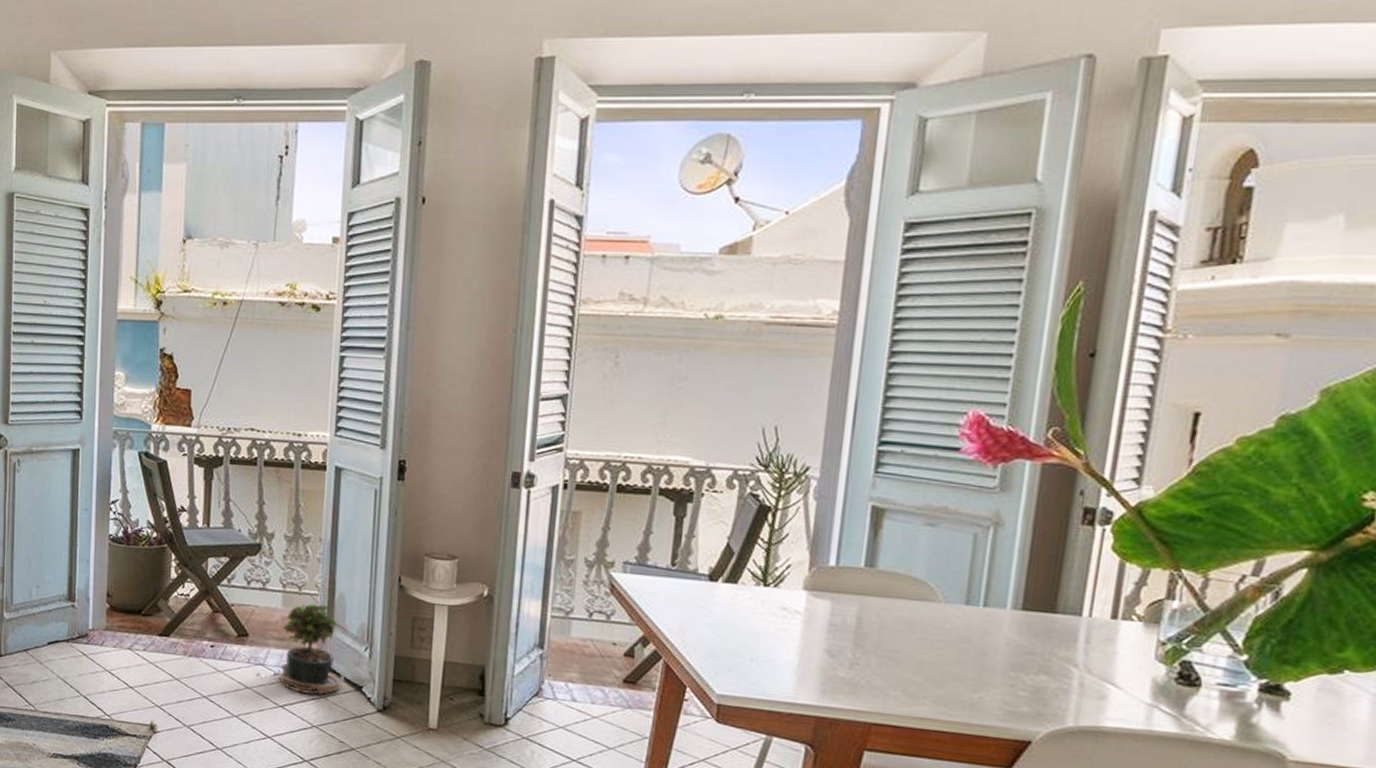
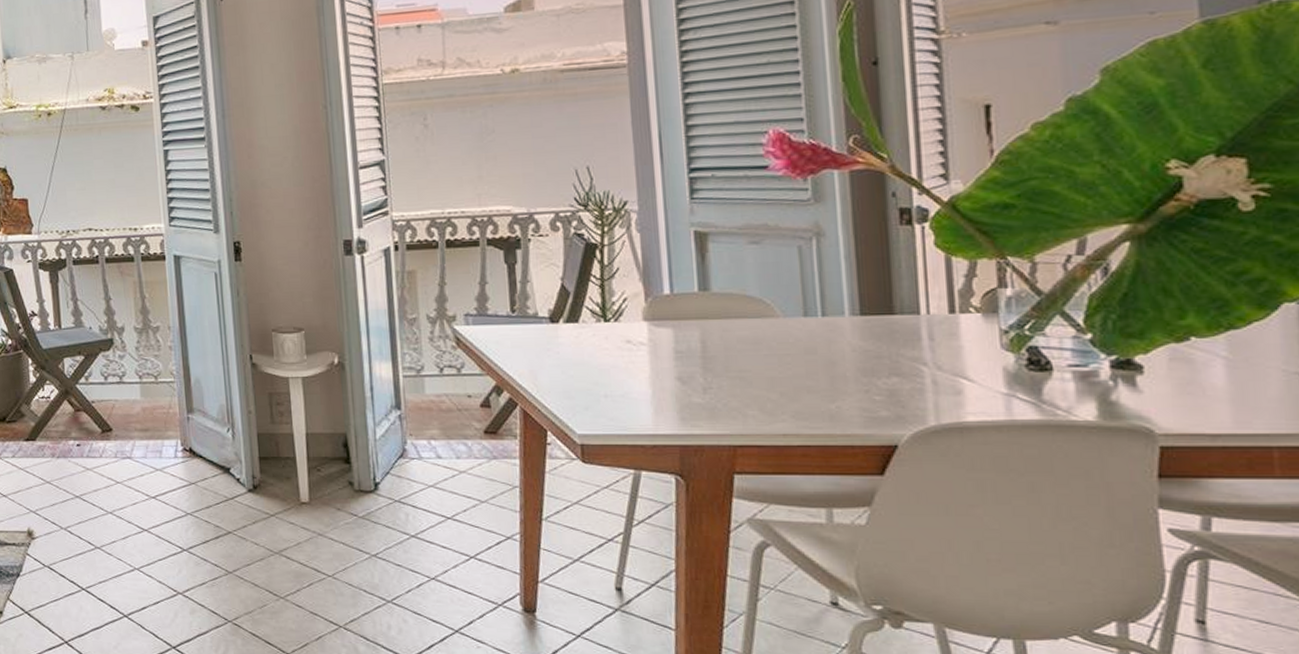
potted plant: present [255,604,344,695] -> none [124,391,211,483]

